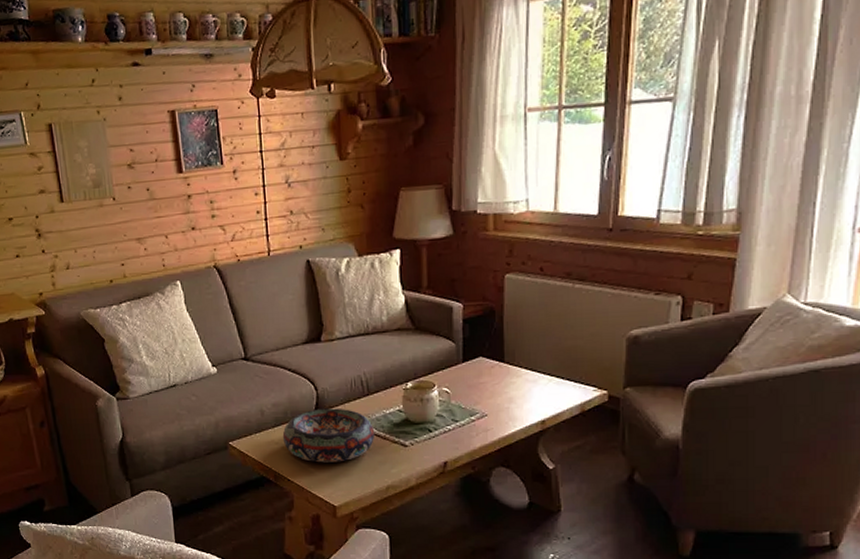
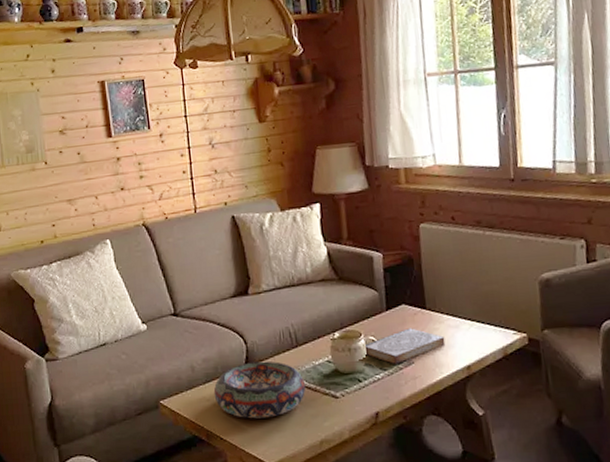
book: none [436,381,521,416] -> present [364,328,446,364]

